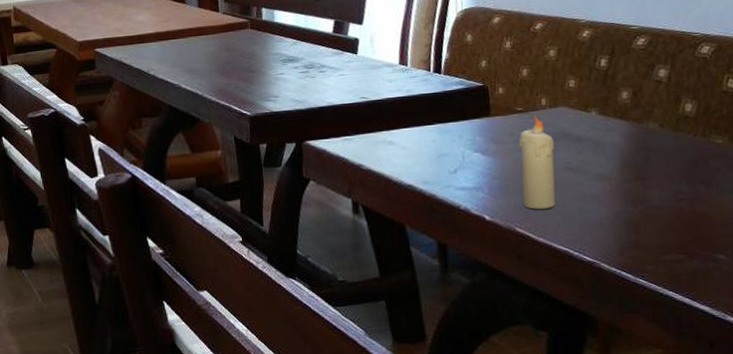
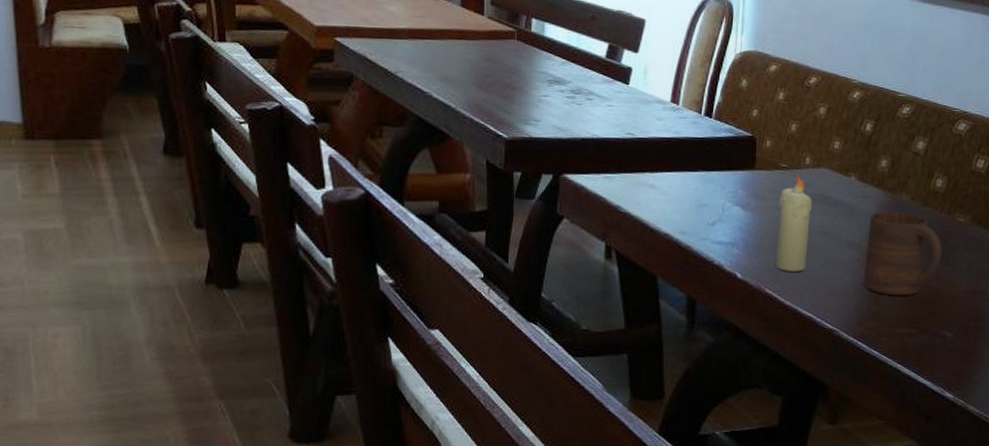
cup: none [617,140,703,223] -> present [864,211,942,296]

